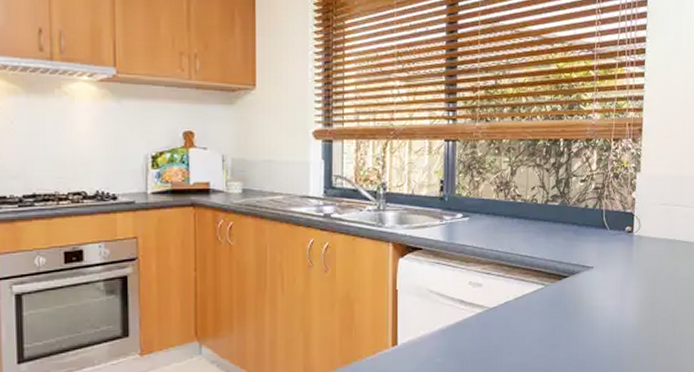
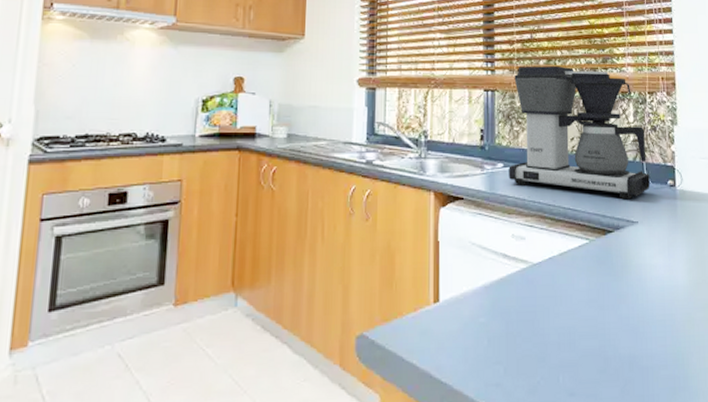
coffee maker: none [468,114,608,246] -> present [509,66,650,200]

